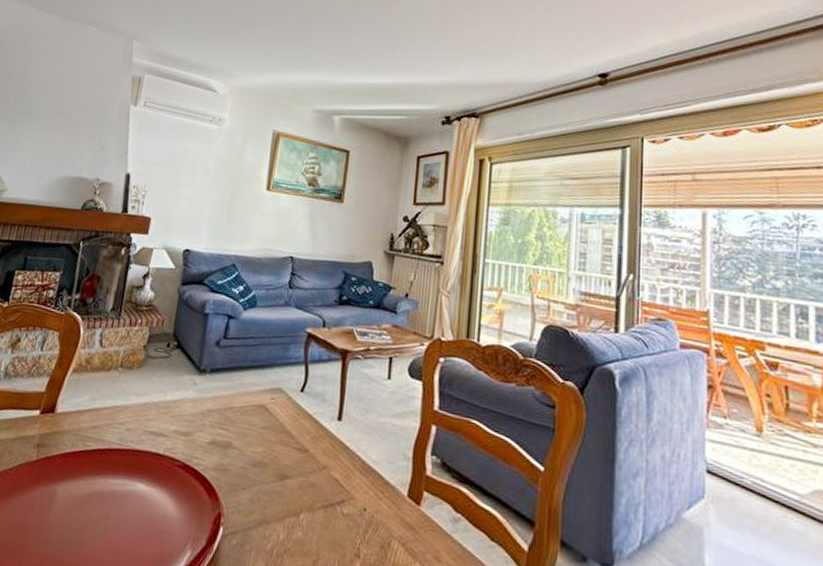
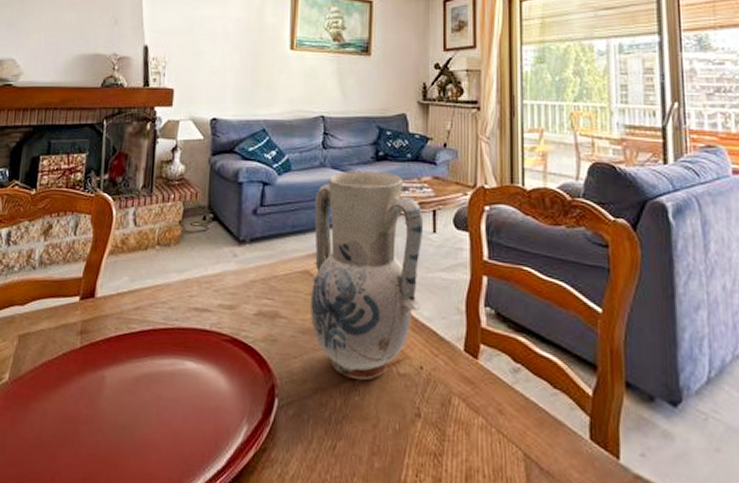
vase: none [262,312,380,517] -> present [310,170,424,381]

